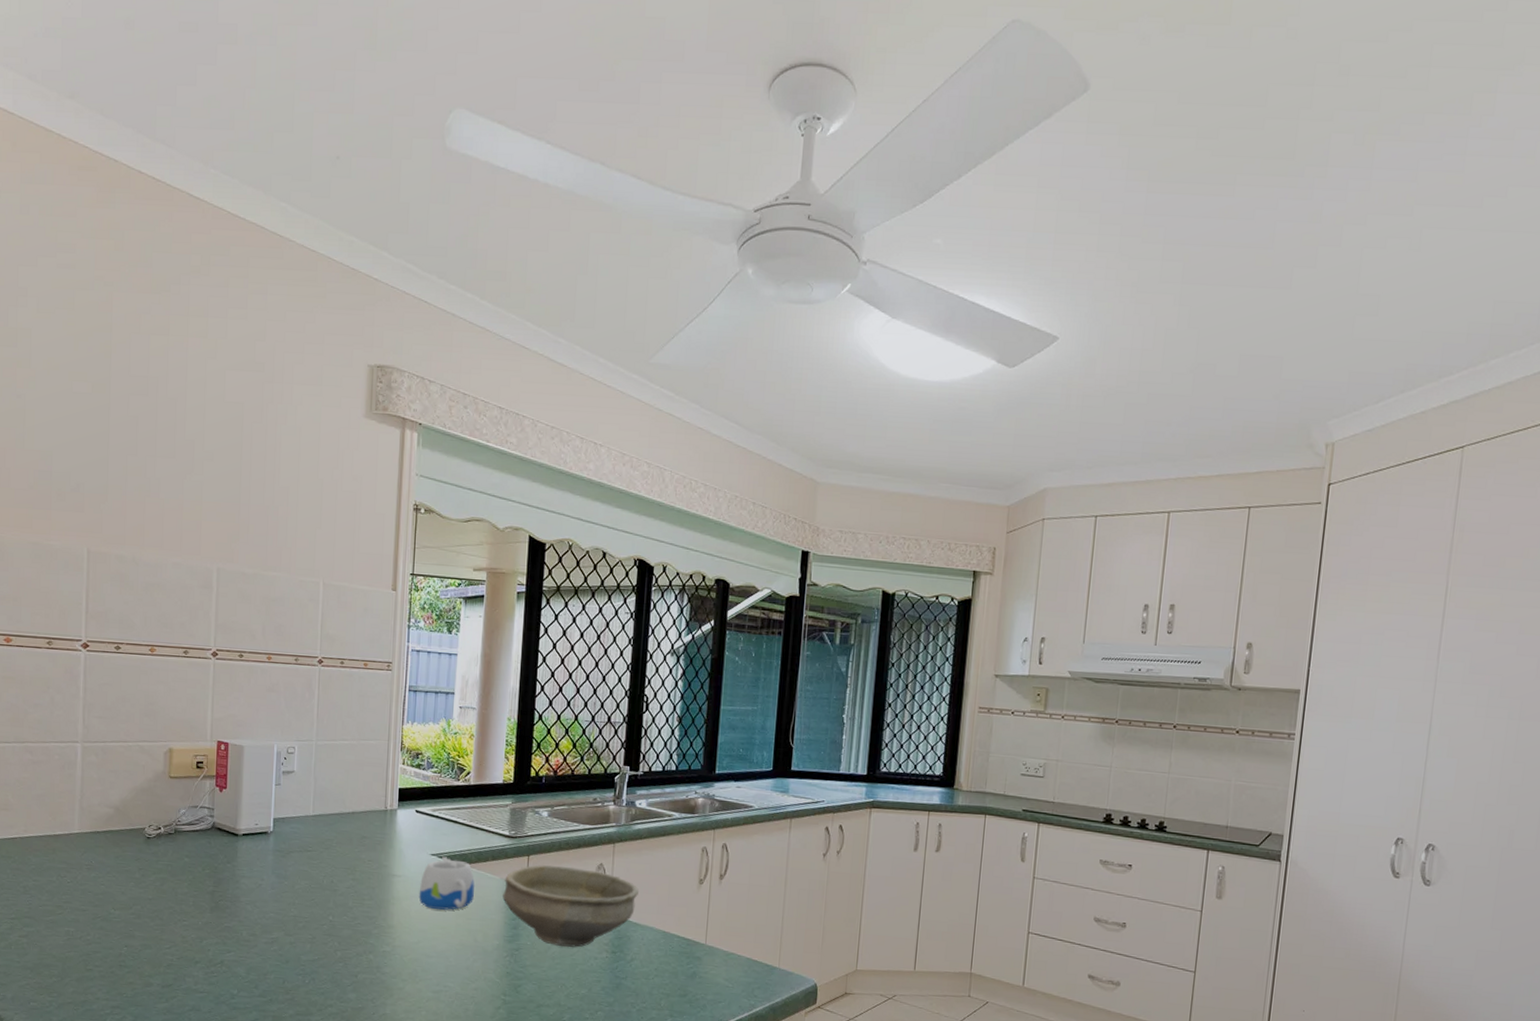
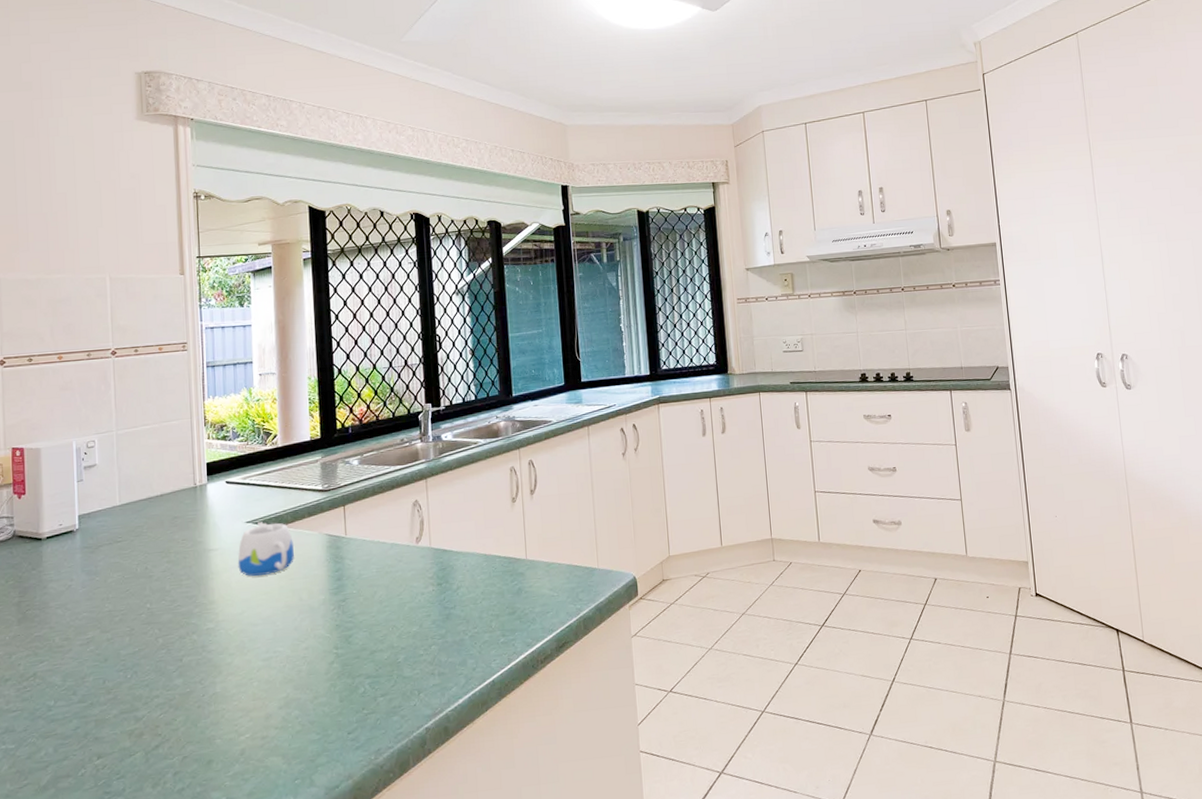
bowl: present [502,865,639,948] -> none [323,508,456,589]

